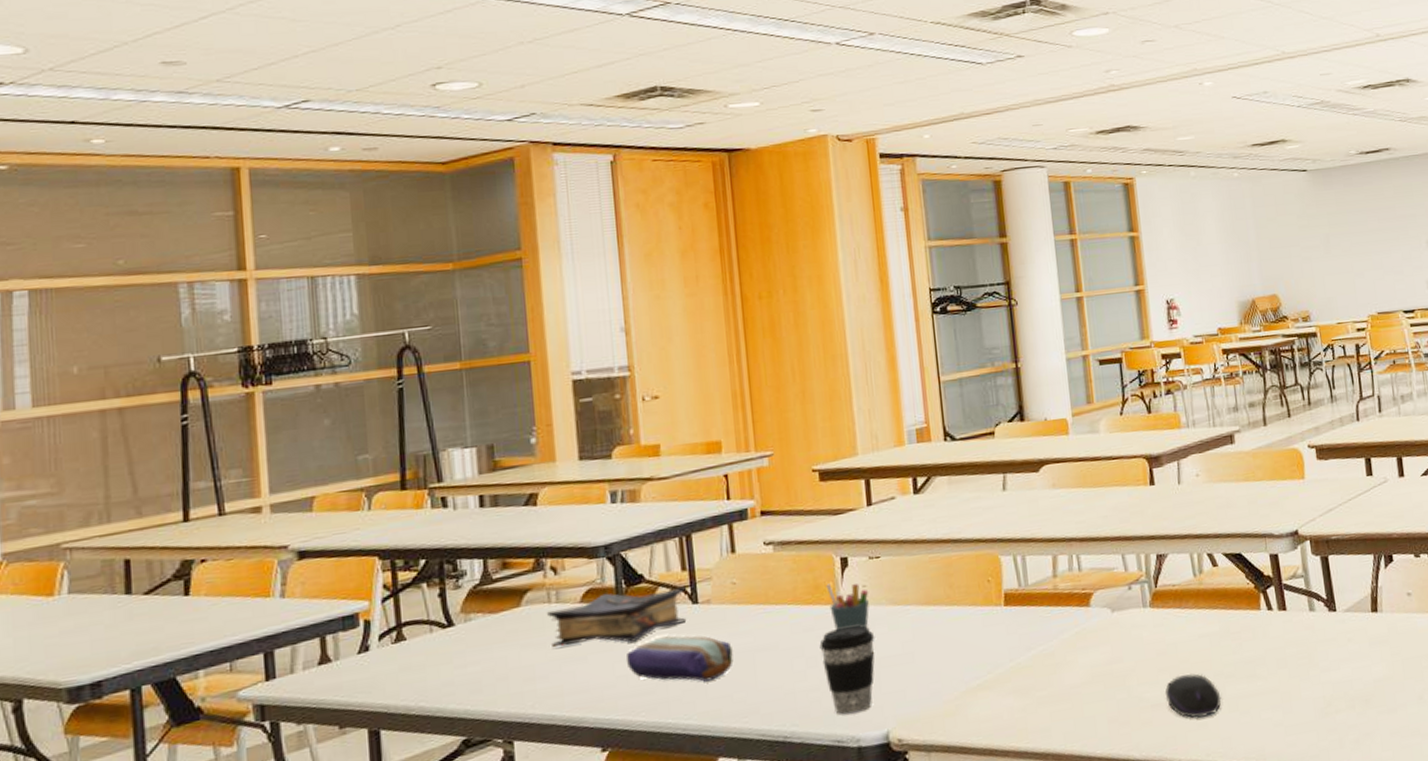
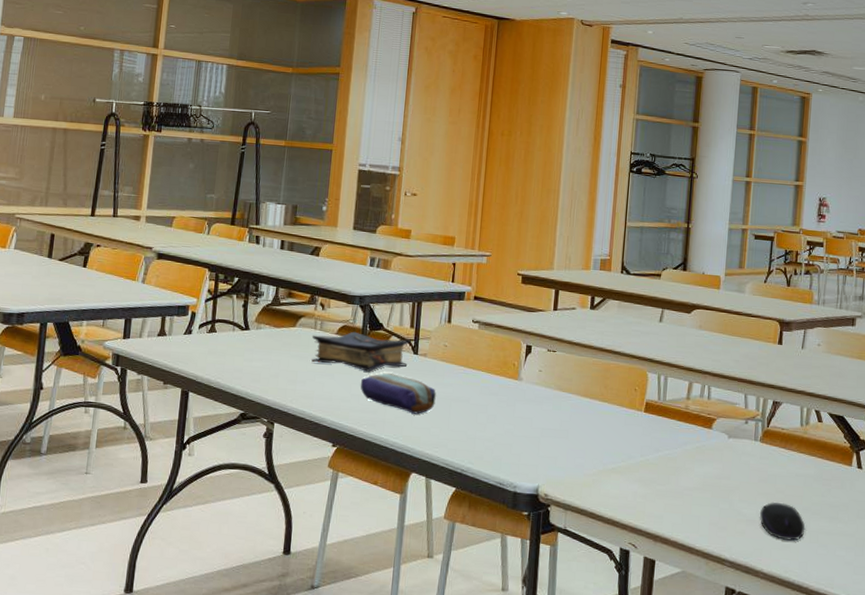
coffee cup: present [819,625,875,715] -> none [499,398,542,466]
pen holder: present [826,583,869,631] -> none [512,363,543,403]

